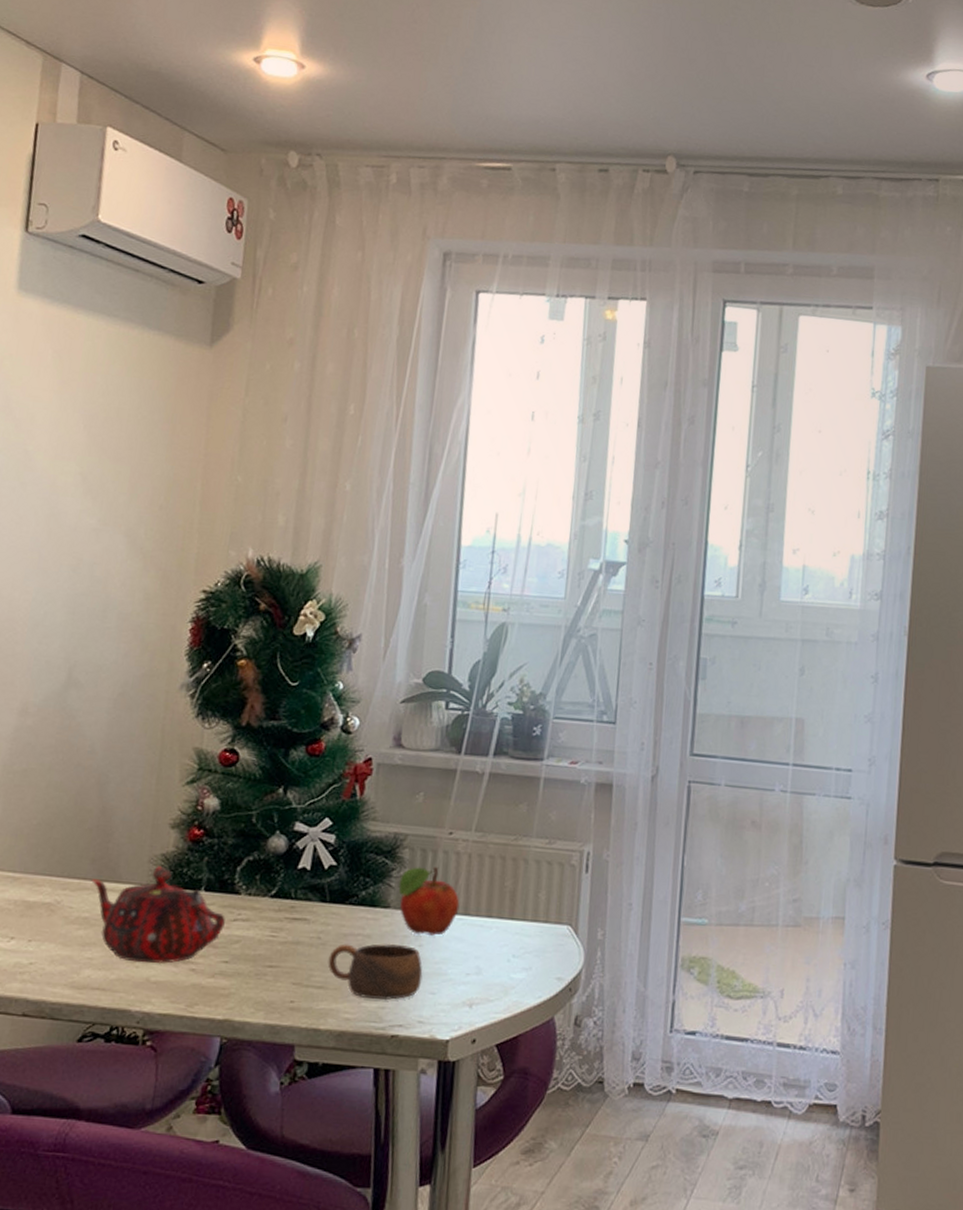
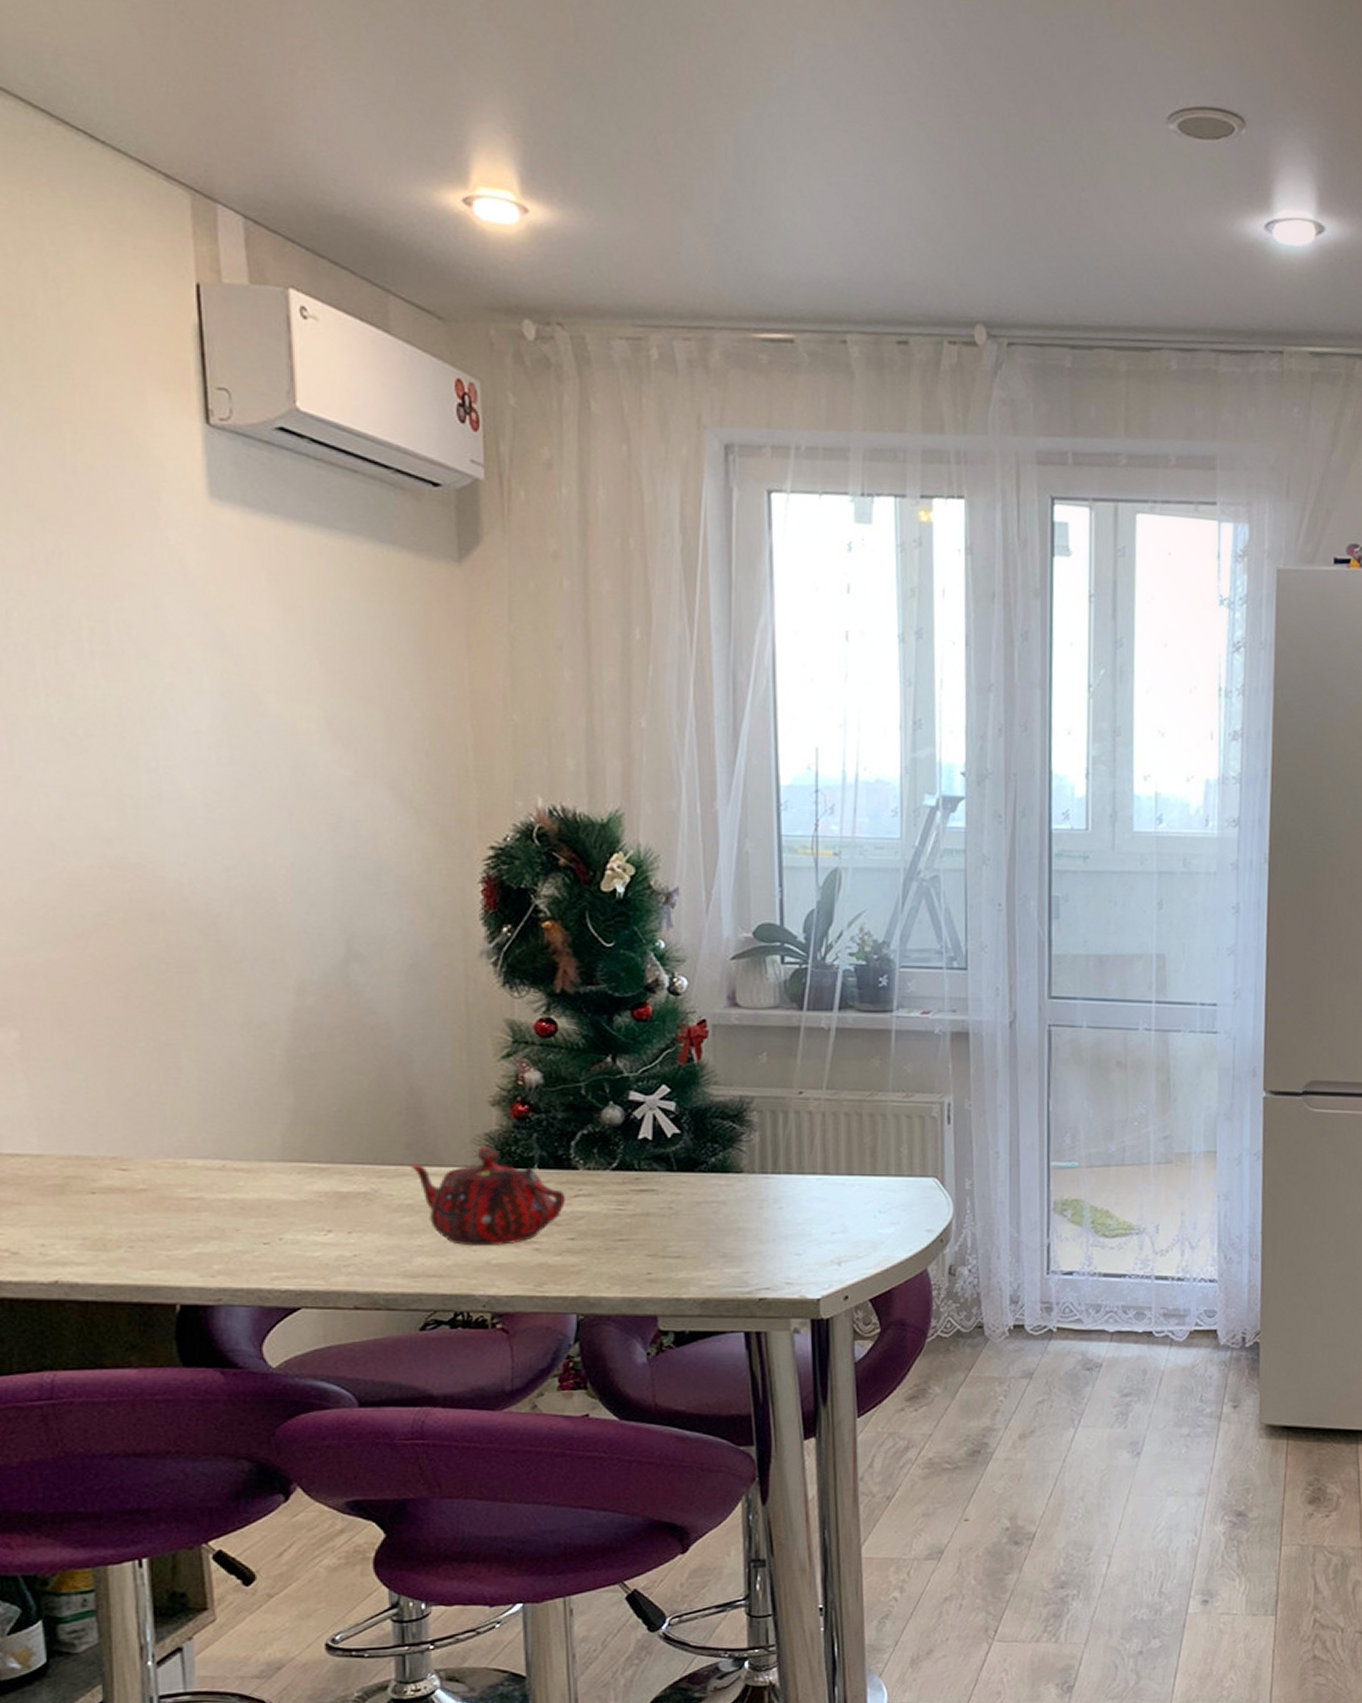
cup: present [328,944,423,1001] -> none [683,1209,786,1265]
fruit: present [398,867,460,936] -> none [750,1128,818,1198]

